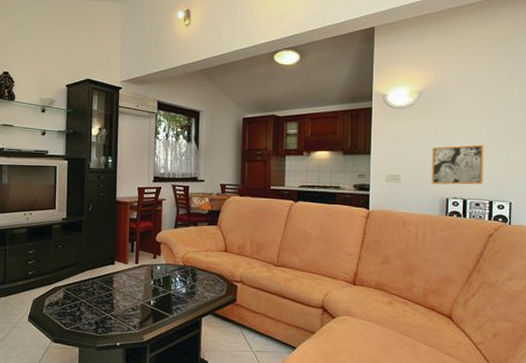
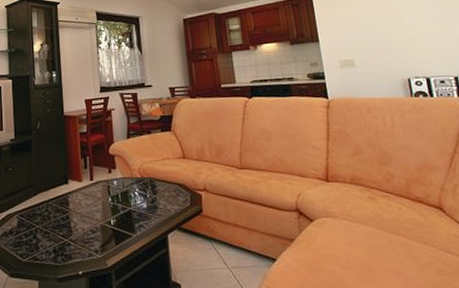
wall art: present [431,144,484,185] -> none [381,20,443,65]

